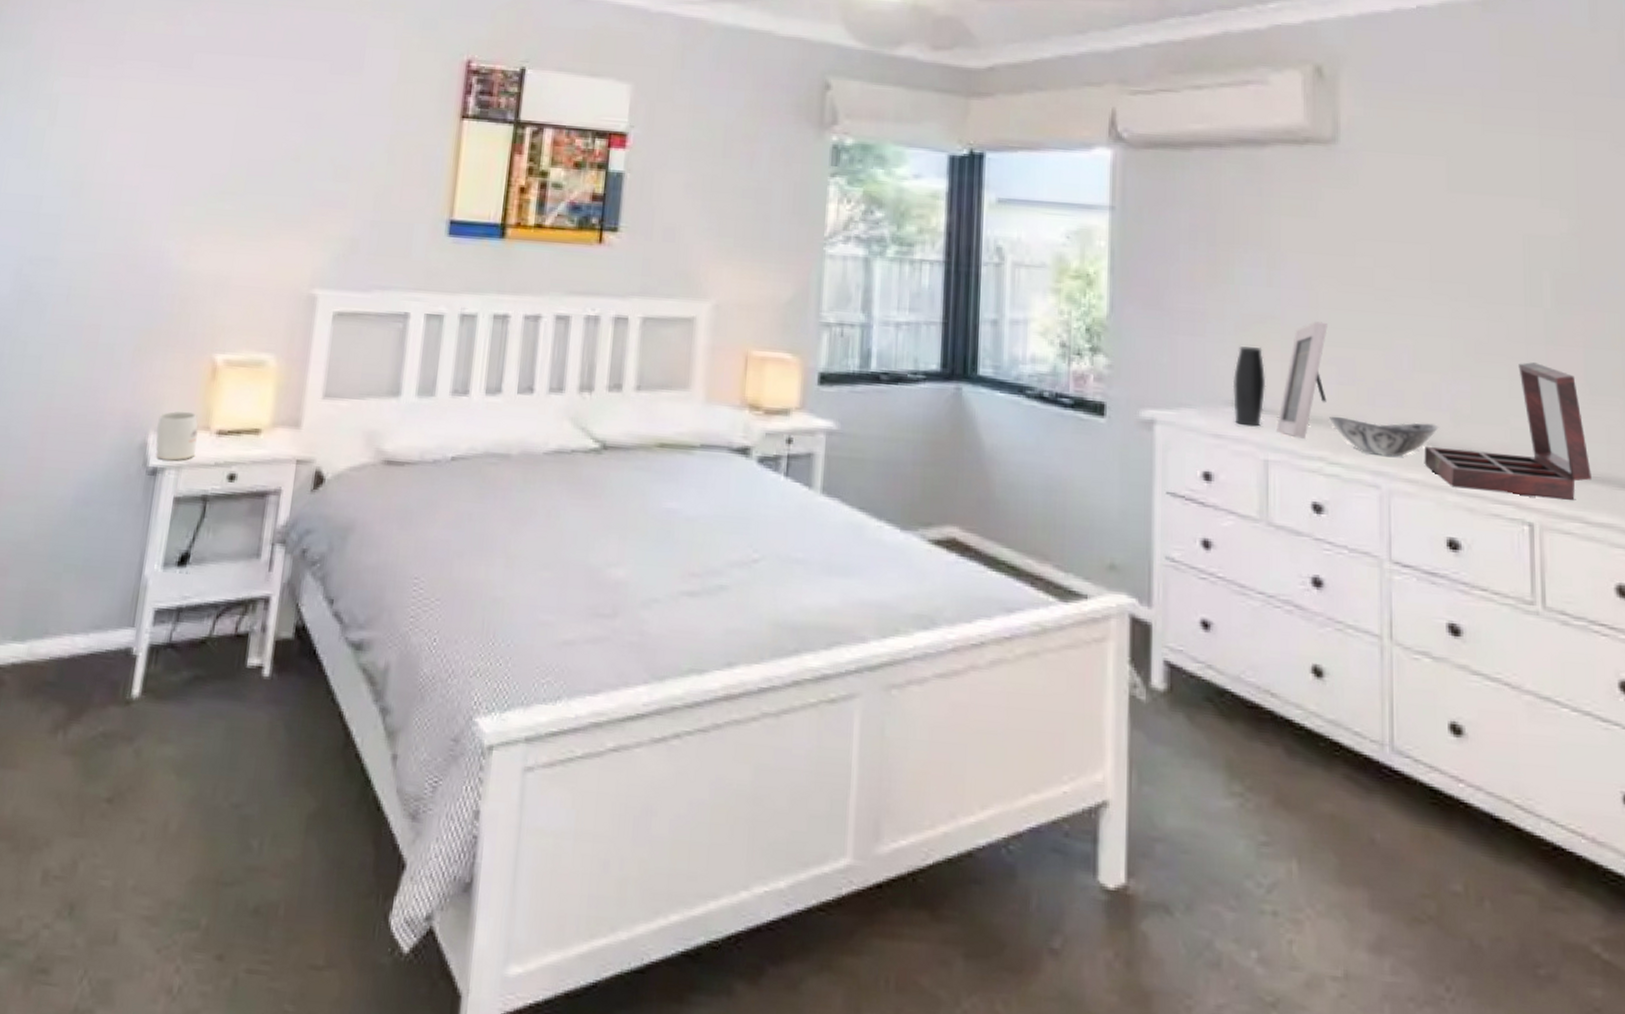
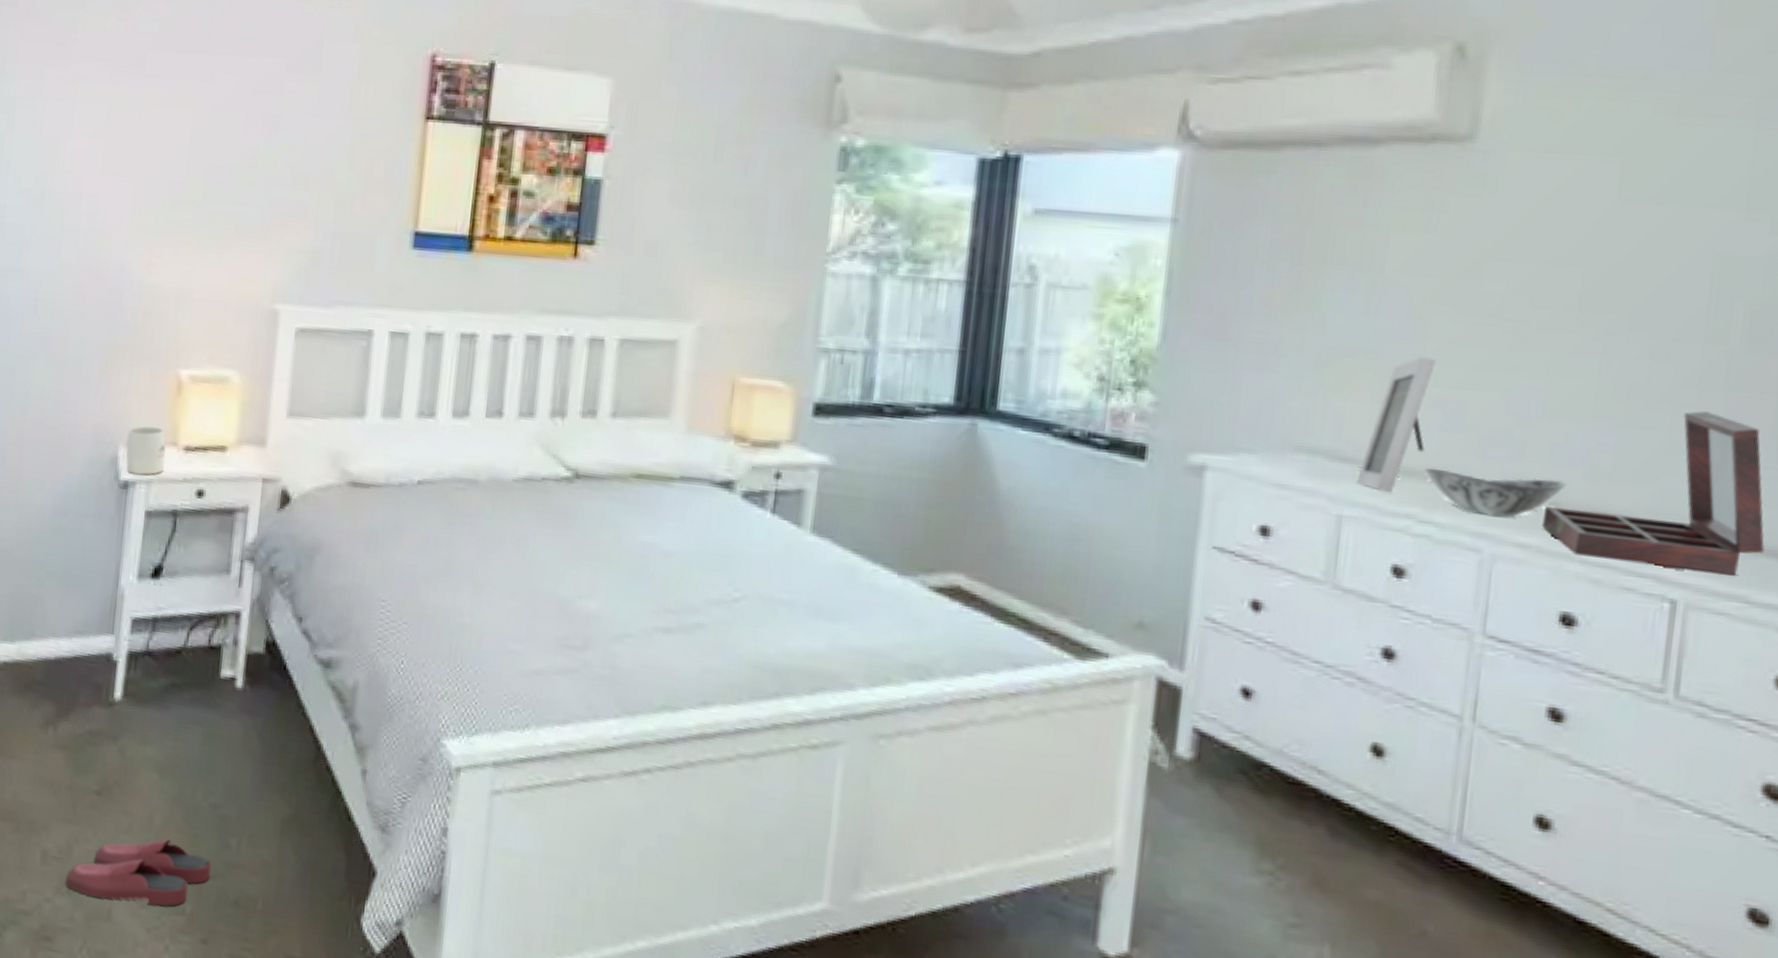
slippers: none [67,846,231,922] -> present [65,839,212,907]
vase: present [1232,346,1266,427] -> none [1304,384,1350,477]

